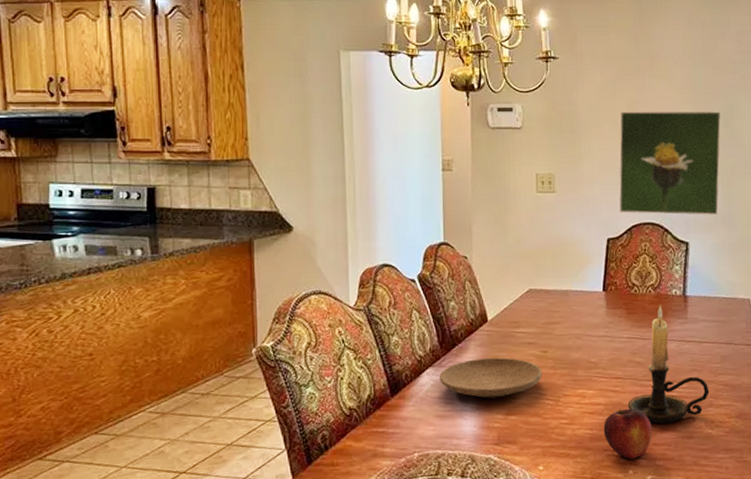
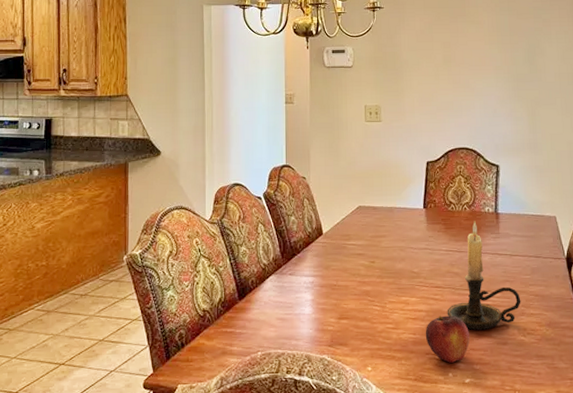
plate: present [439,357,542,399] -> none [281,266,370,304]
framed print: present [619,111,721,215] -> none [436,50,525,141]

